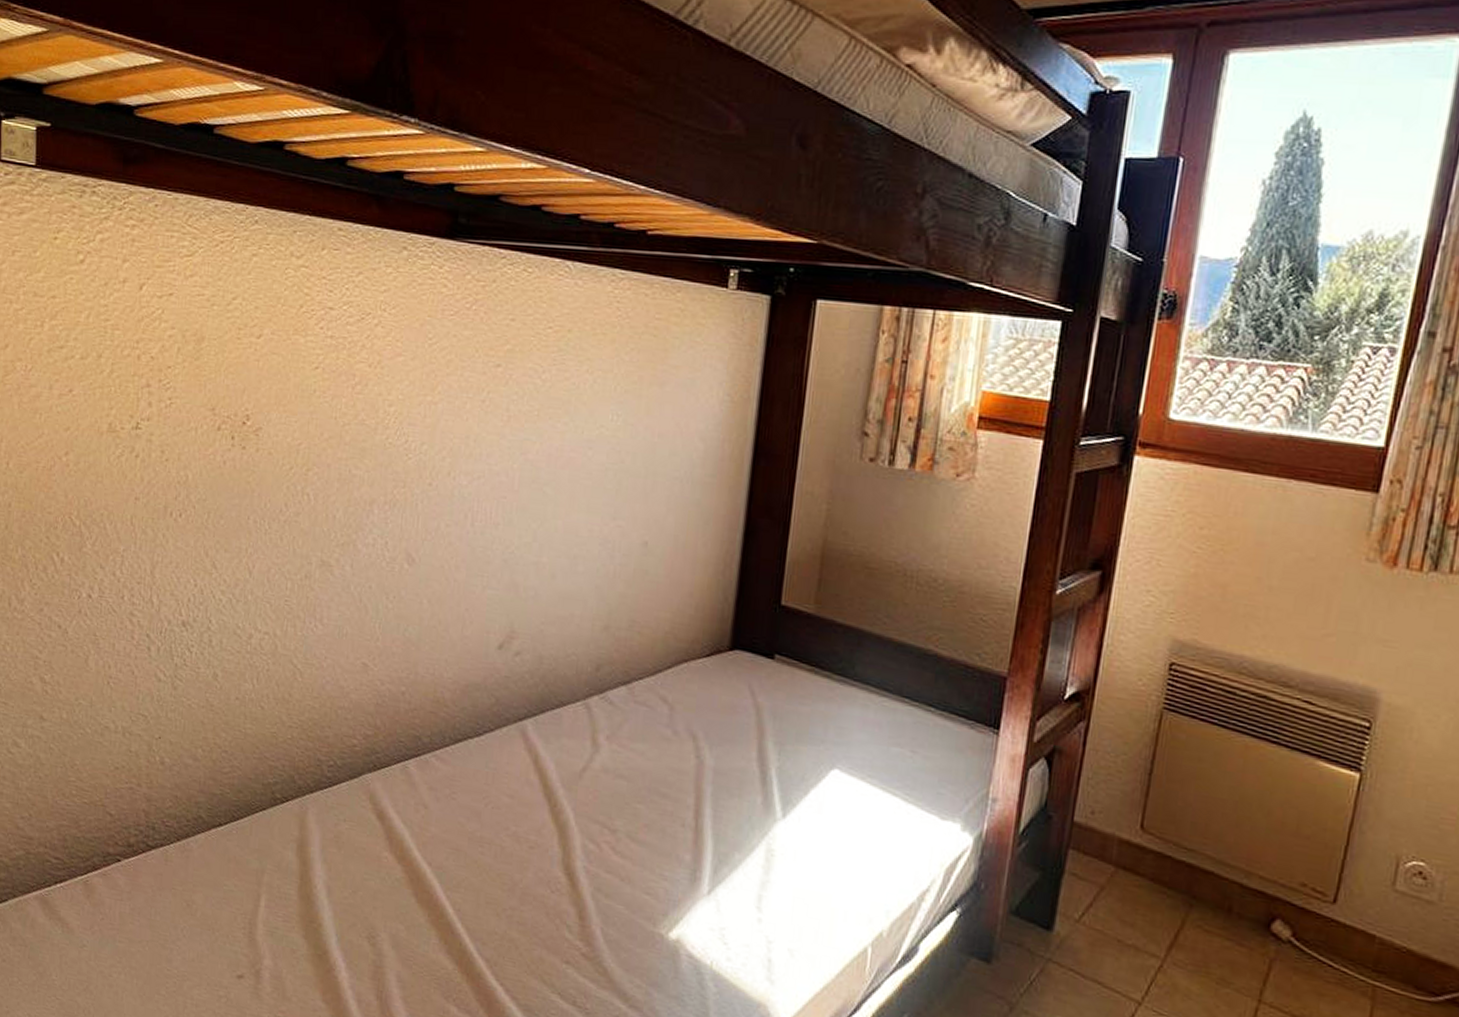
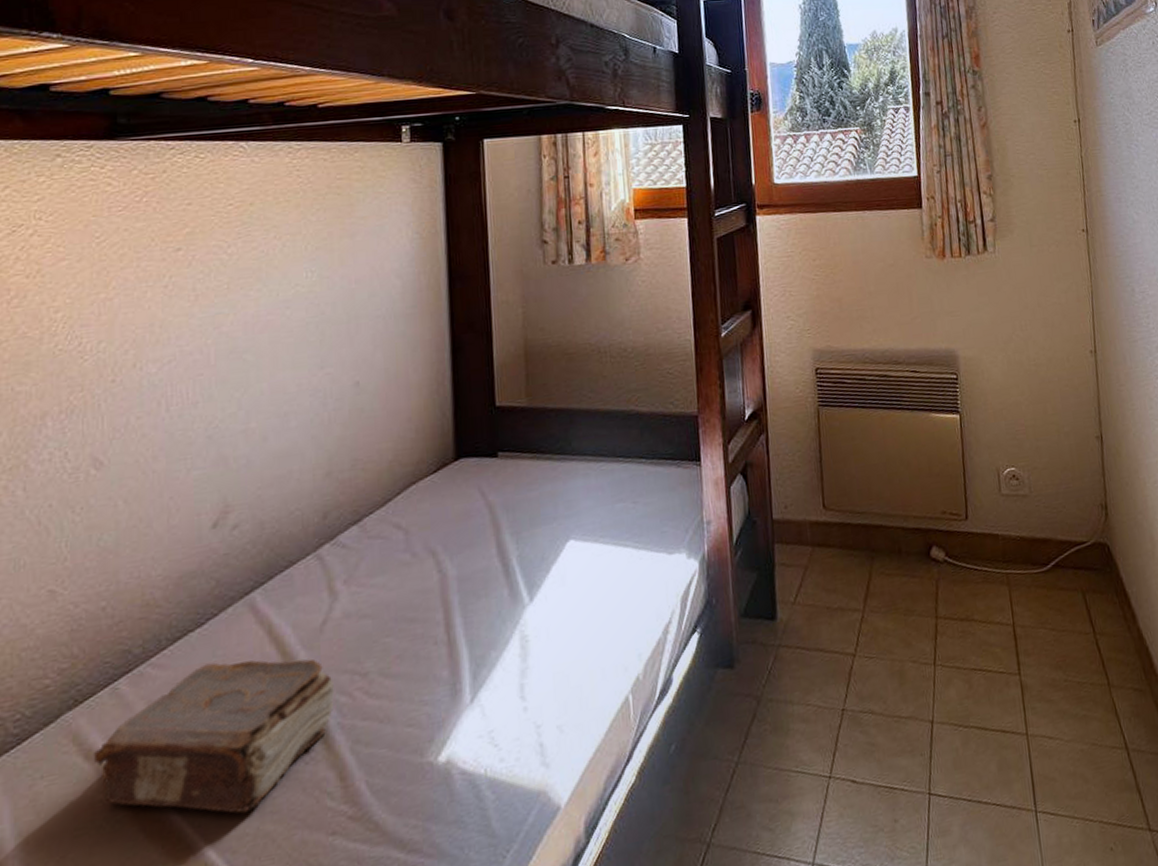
book: none [383,771,585,915] -> present [93,659,334,814]

